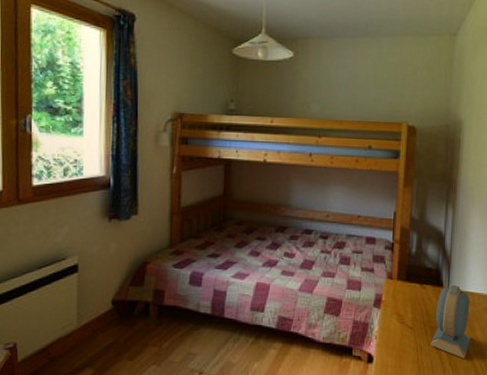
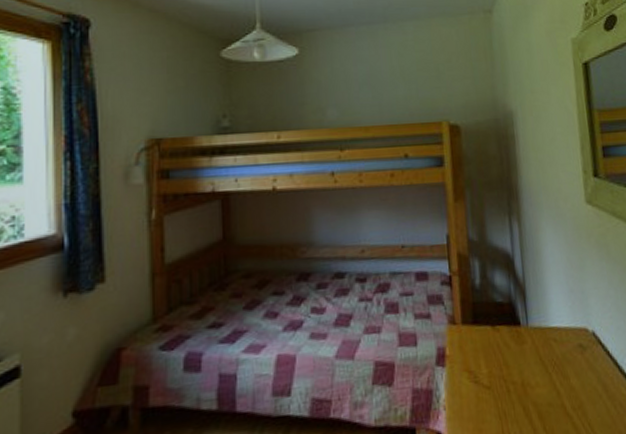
alarm clock: present [429,284,471,358] -> none [514,320,566,419]

